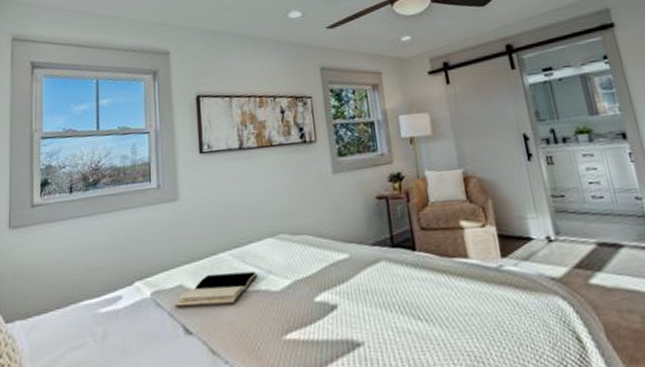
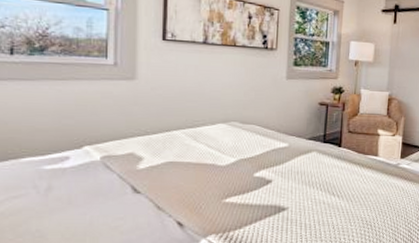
book: present [175,271,258,308] -> none [124,147,207,172]

